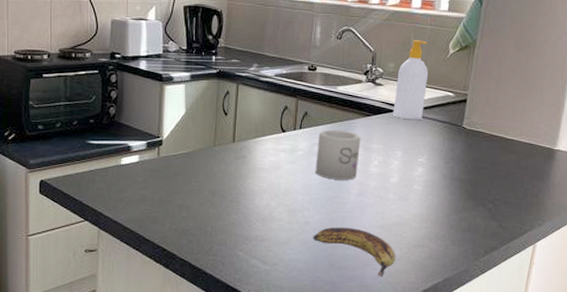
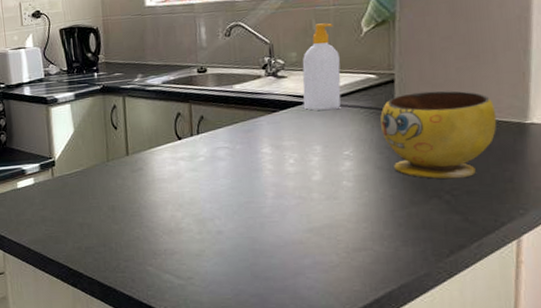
banana: present [313,227,396,277] -> none [229,233,334,287]
mug: present [315,129,361,180] -> none [219,130,271,184]
bowl: none [450,113,536,191] -> present [380,90,497,180]

